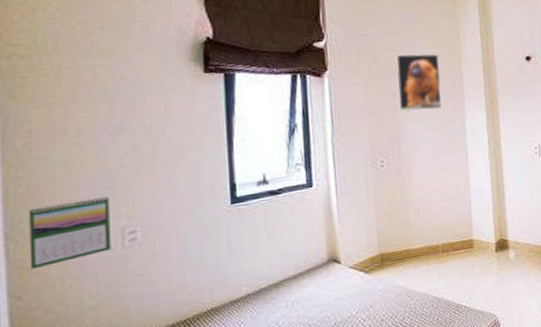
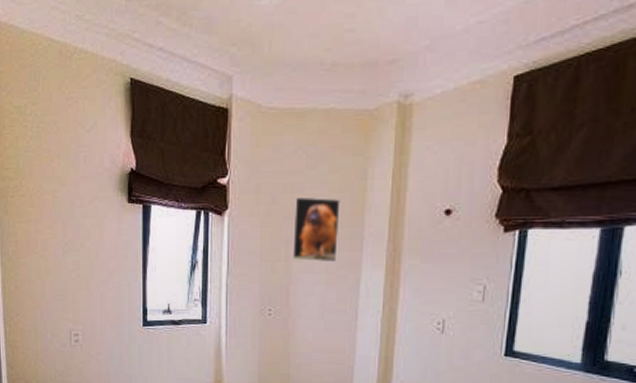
calendar: present [28,196,111,270] -> none [16,301,63,349]

